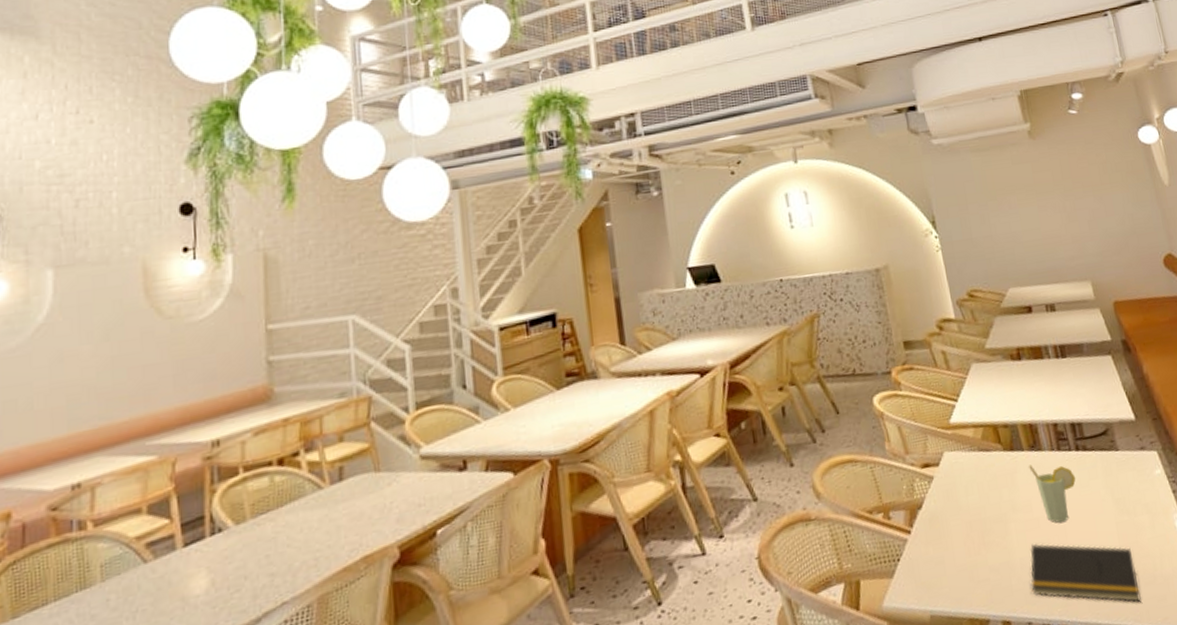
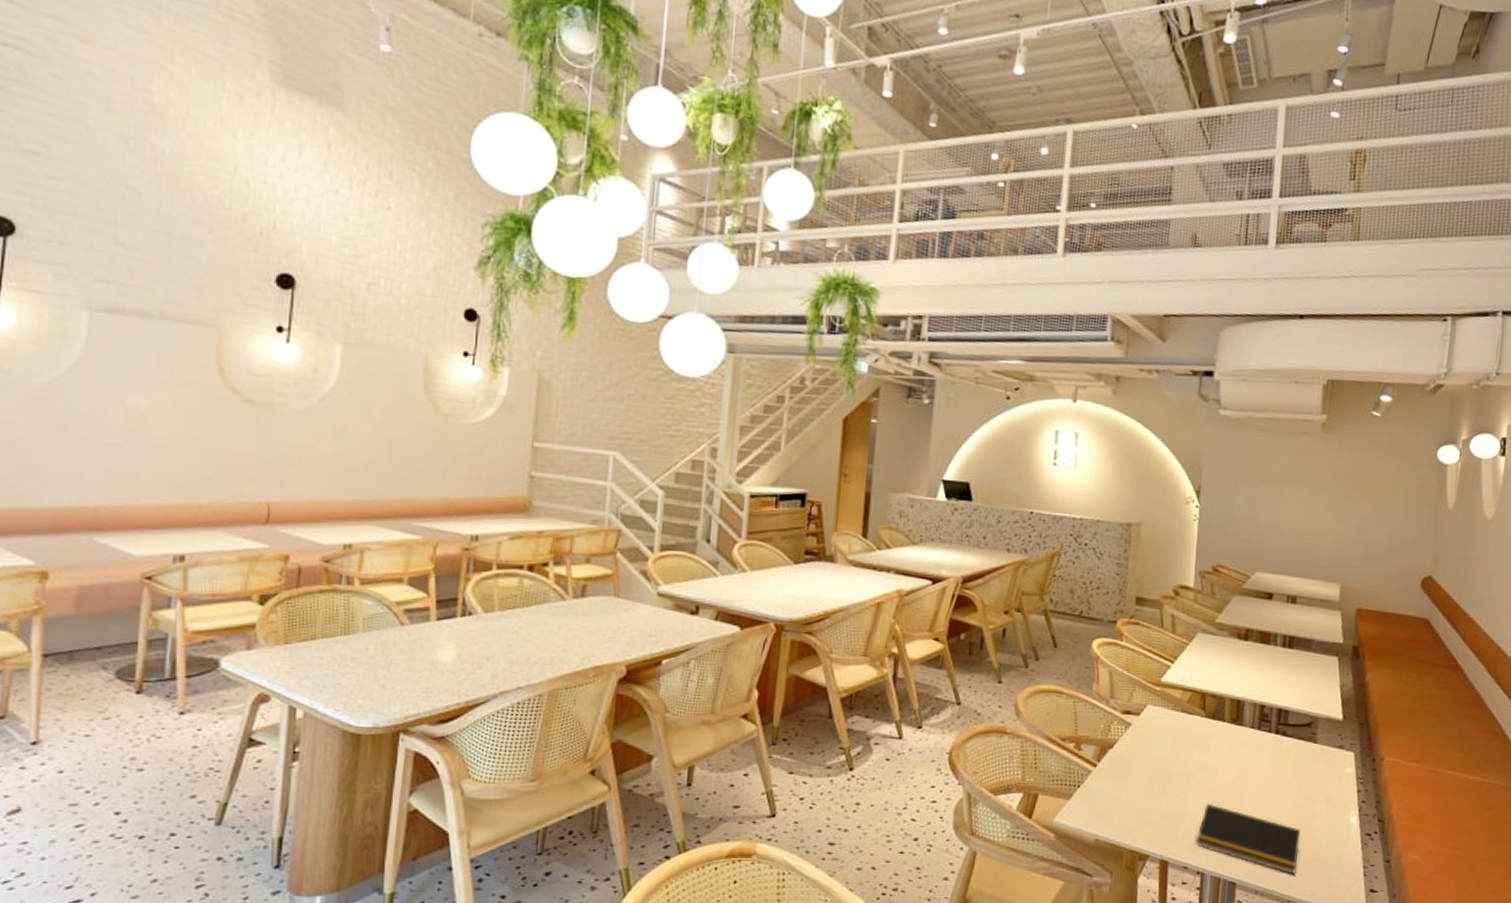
cup: present [1029,464,1076,523] -> none [1225,735,1268,793]

